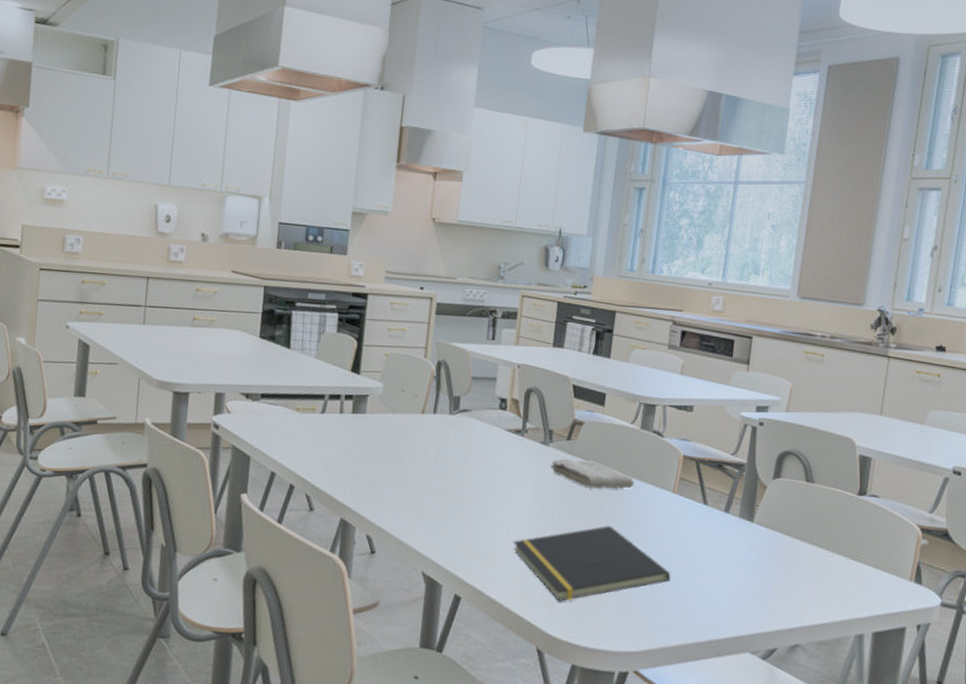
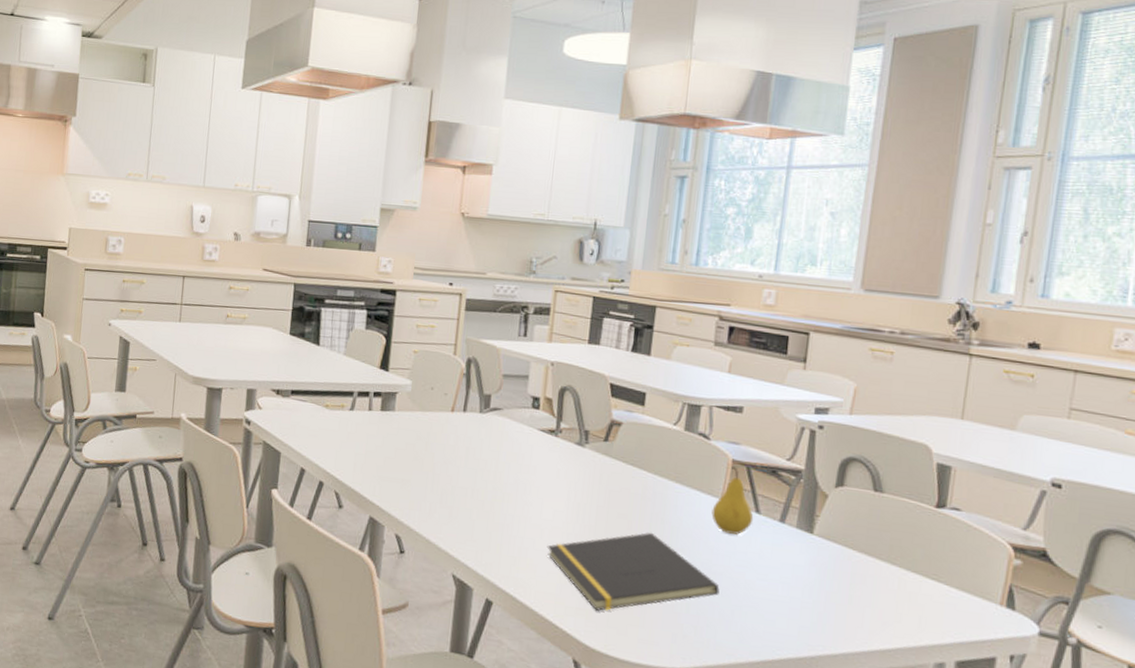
washcloth: present [549,459,634,489] -> none [585,461,678,494]
fruit: none [664,461,702,525] -> present [711,465,754,535]

